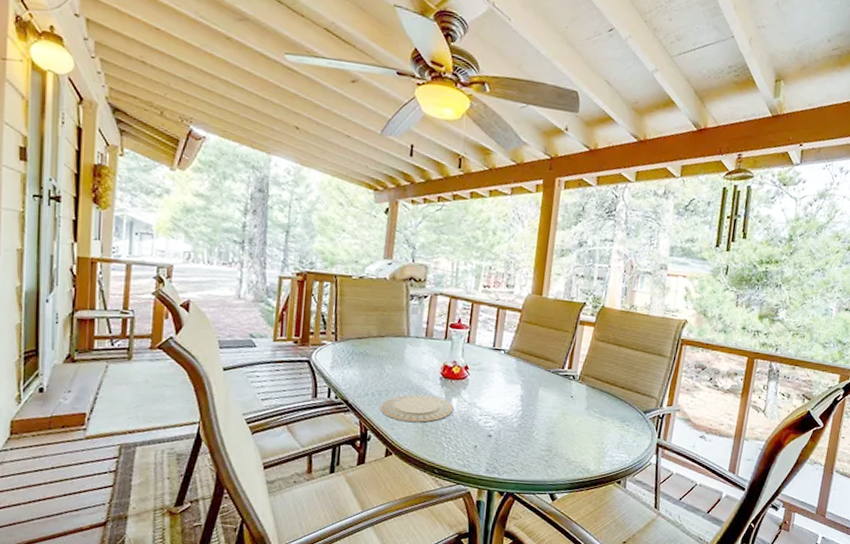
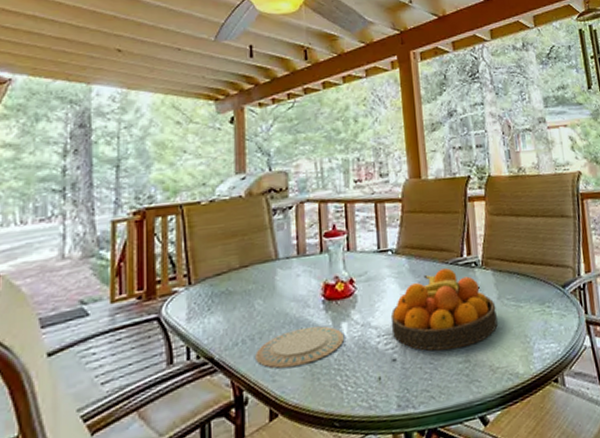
fruit bowl: none [492,375,583,440] -> present [390,268,498,351]

